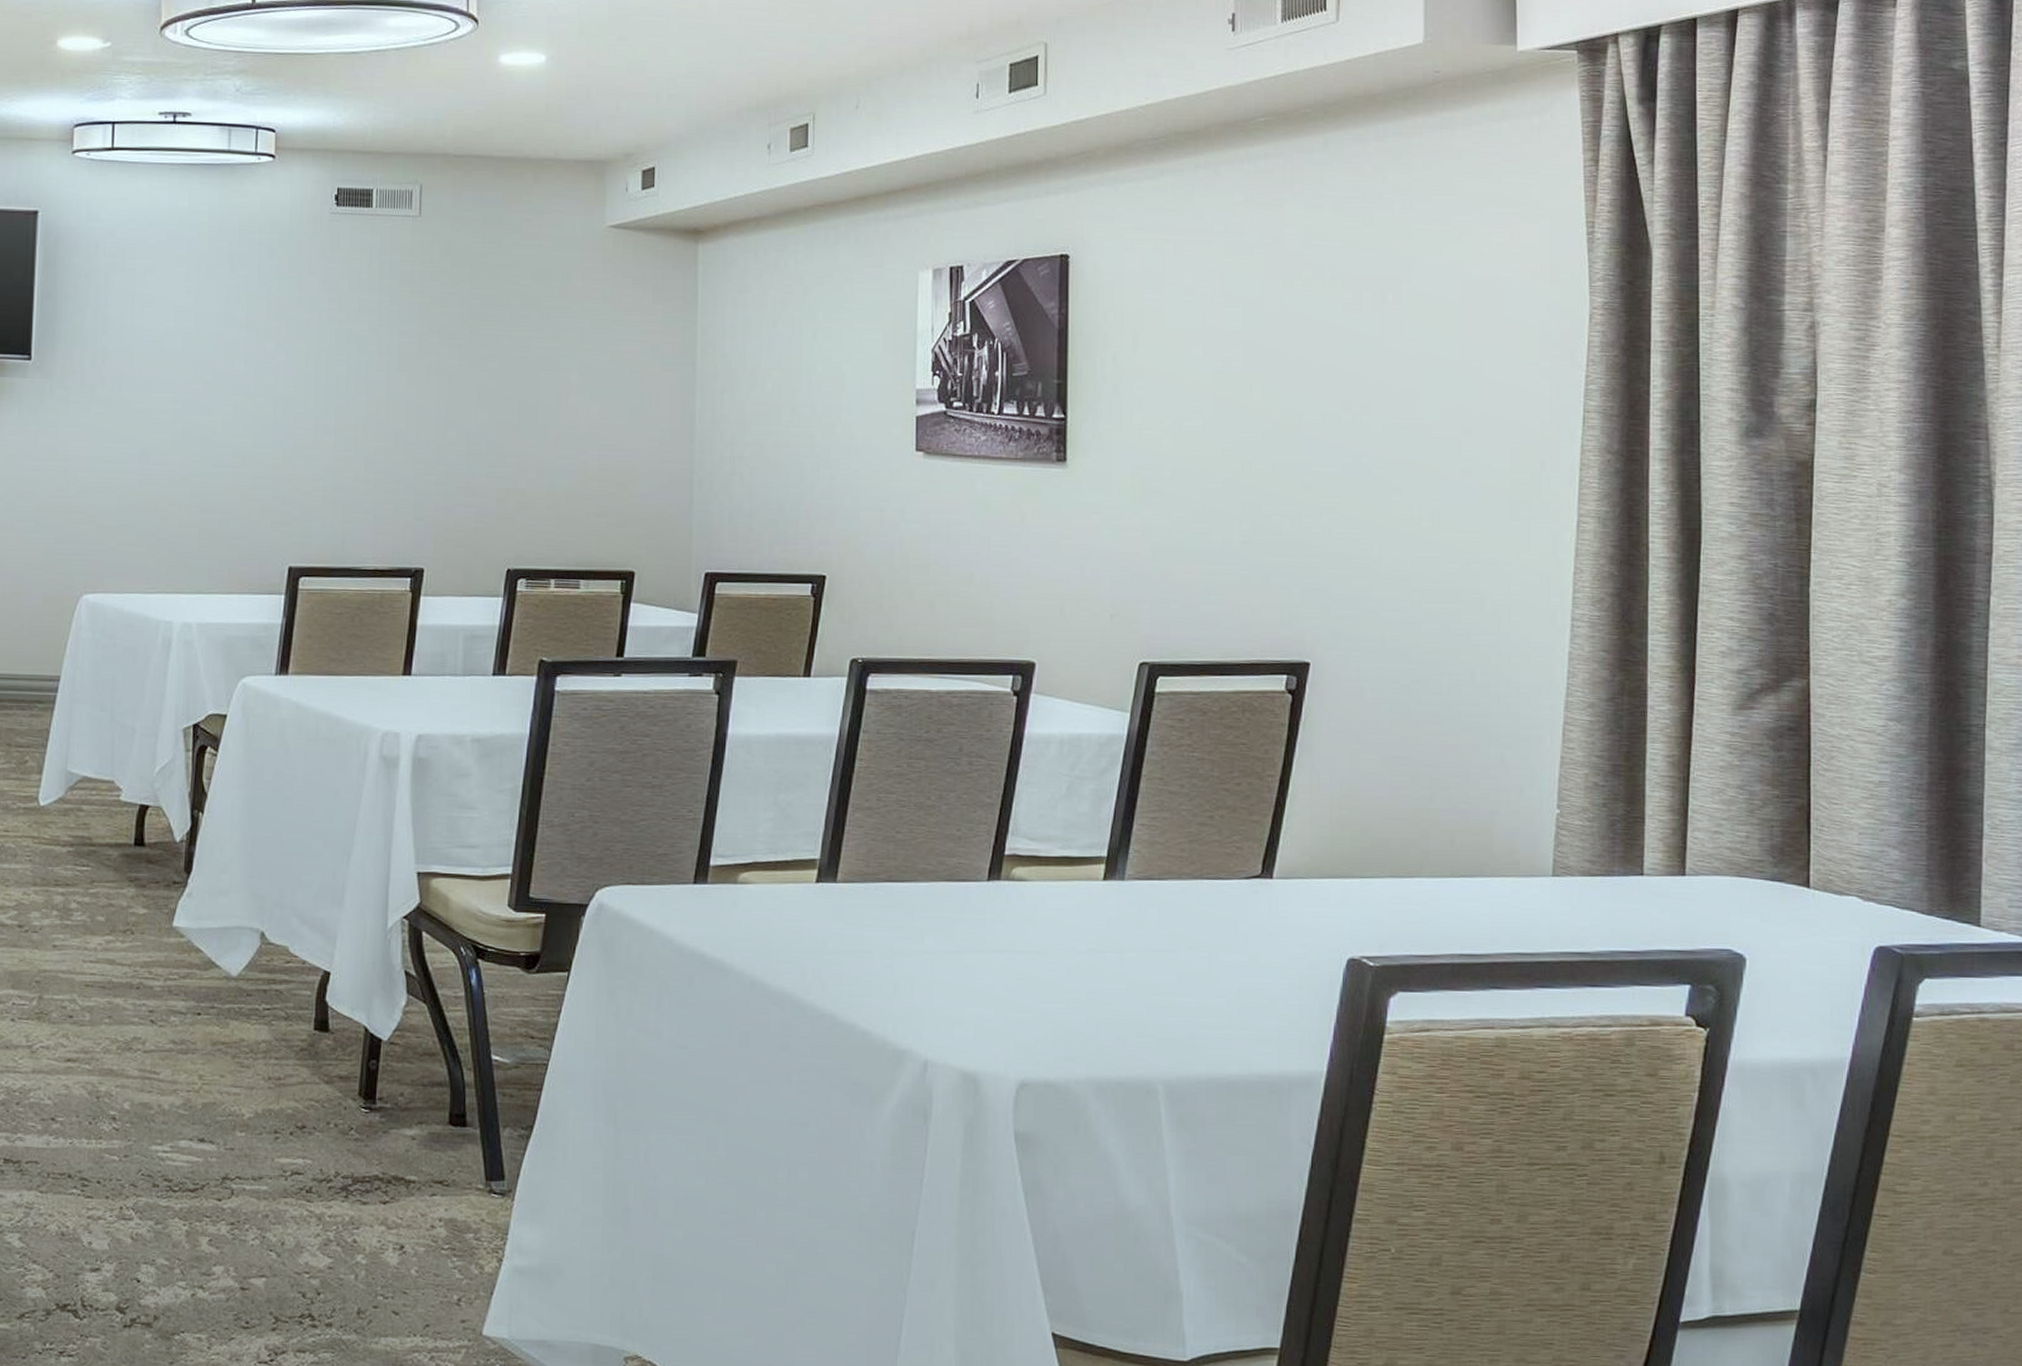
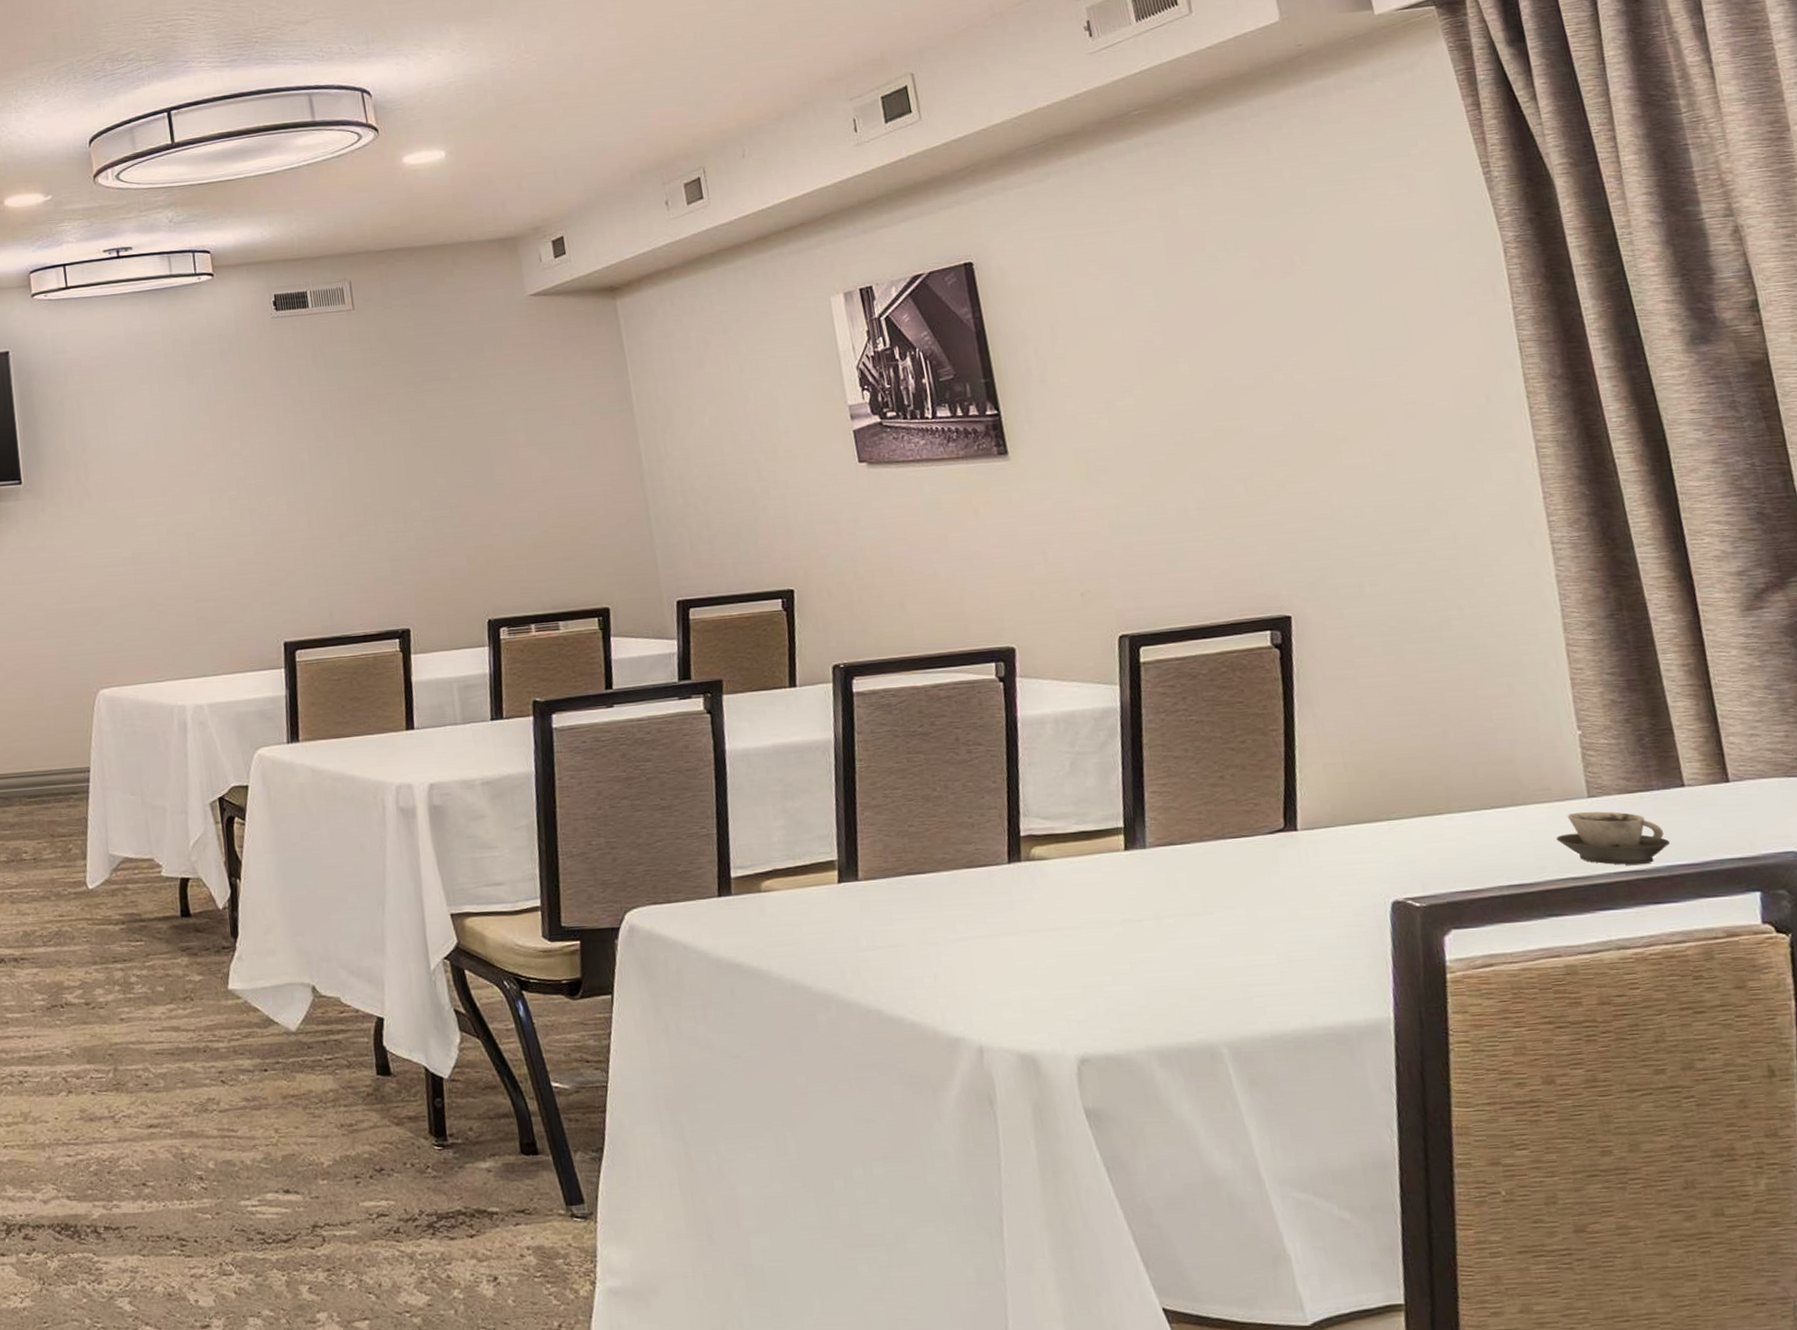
cup: none [1514,889,1619,947] -> present [1556,811,1671,865]

